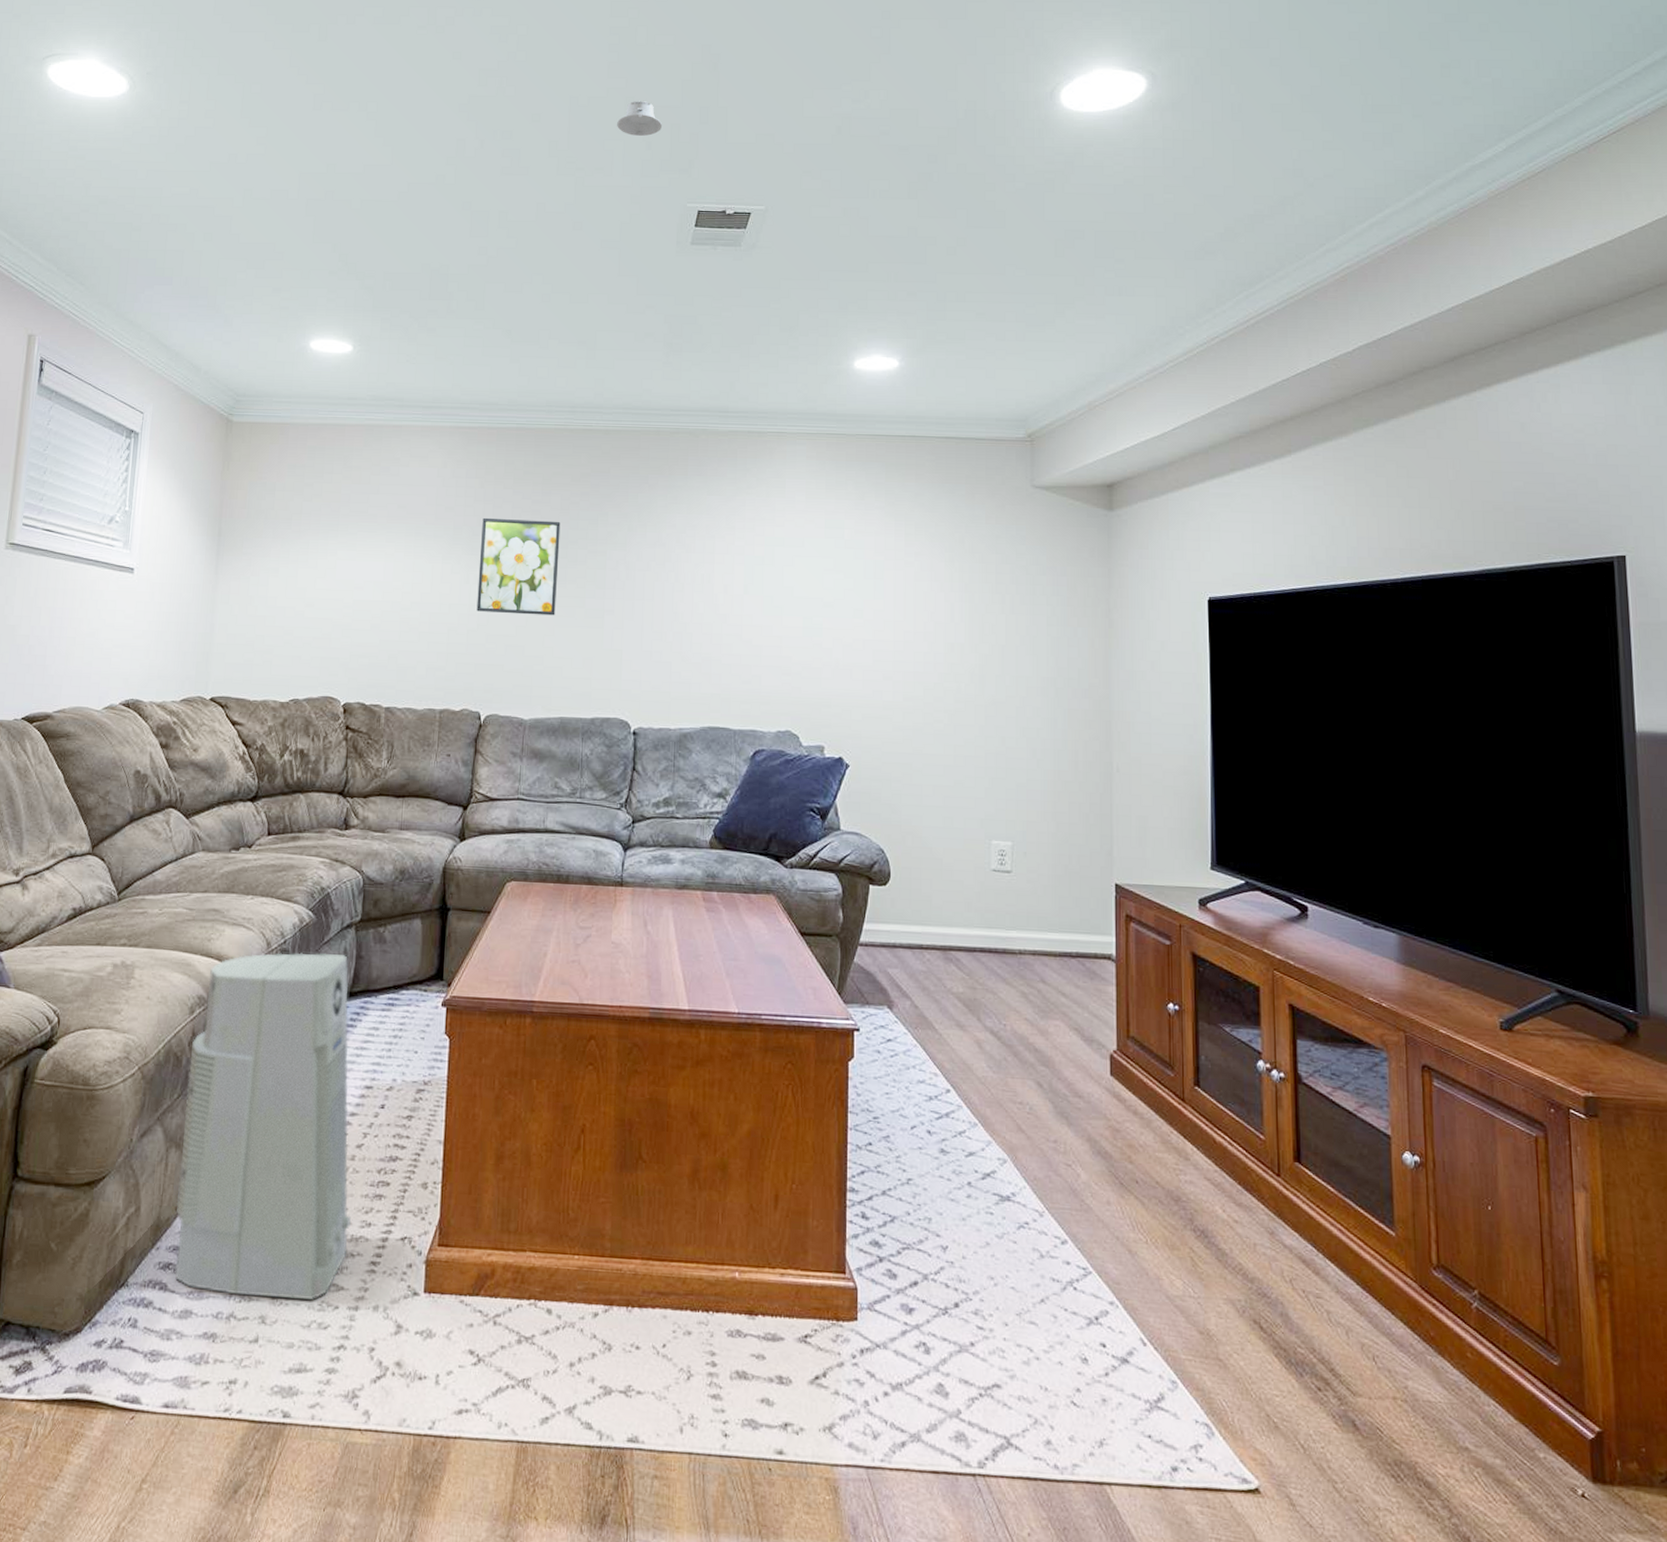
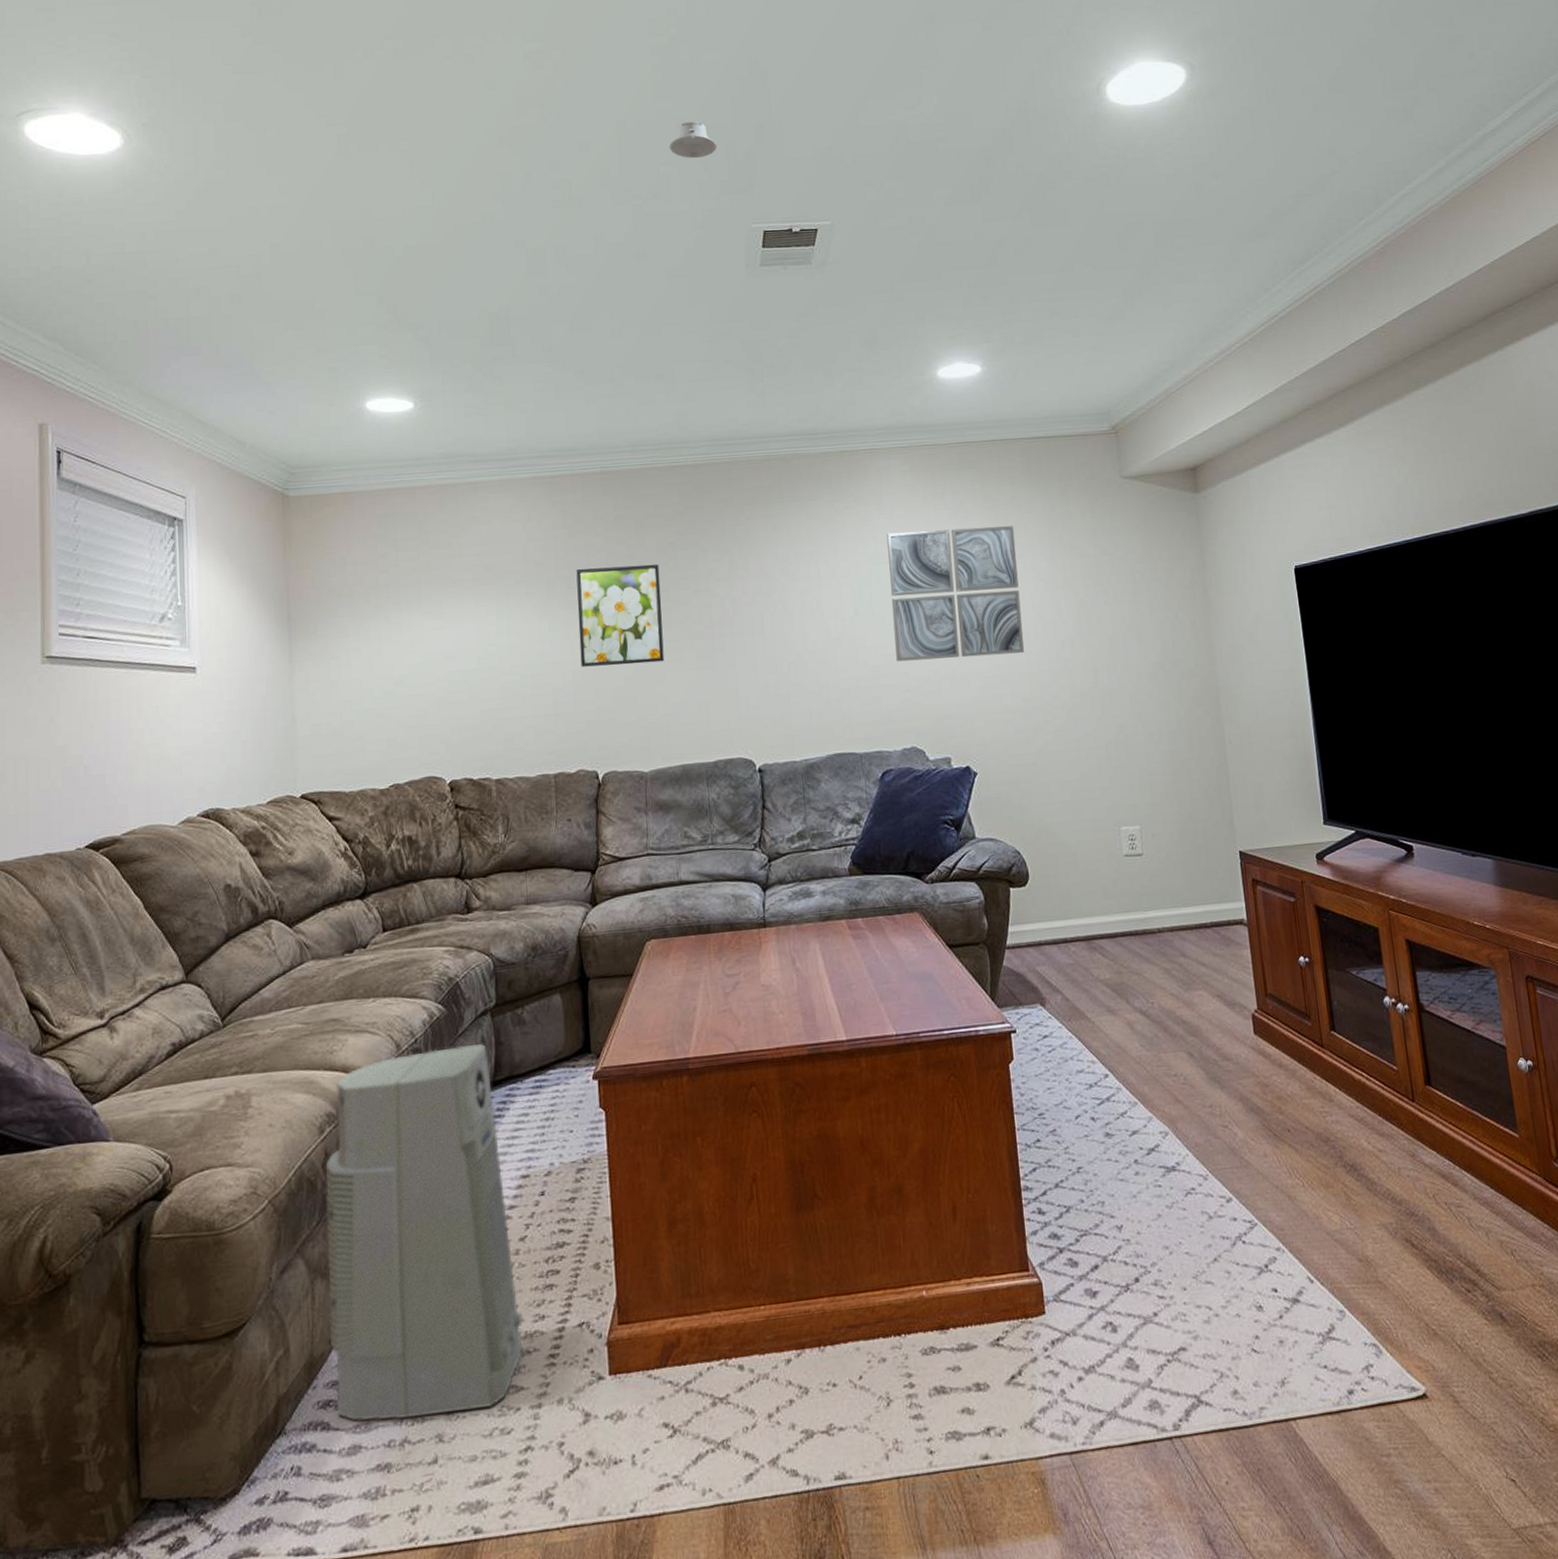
wall art: none [781,516,915,651] -> present [886,526,1024,662]

